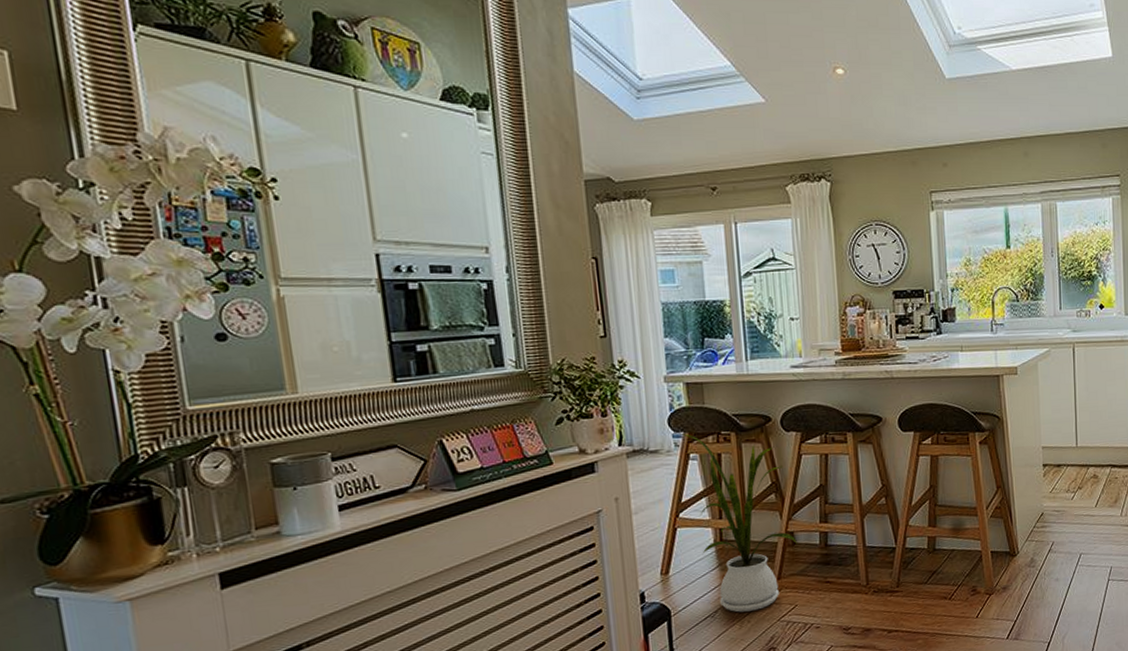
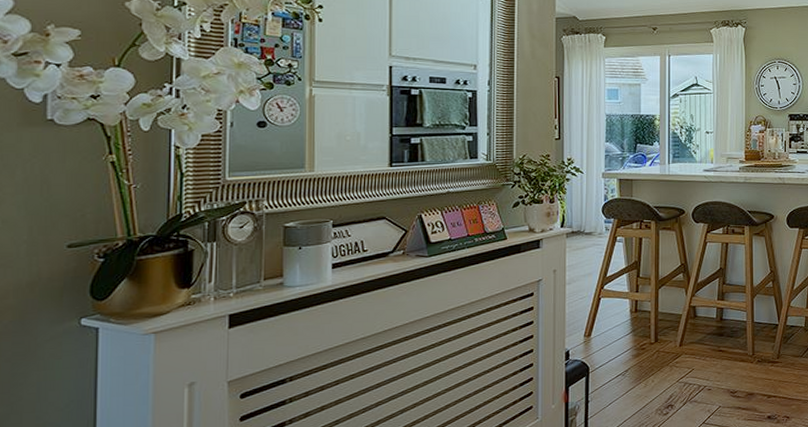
house plant: present [679,433,797,613] -> none [610,219,698,373]

